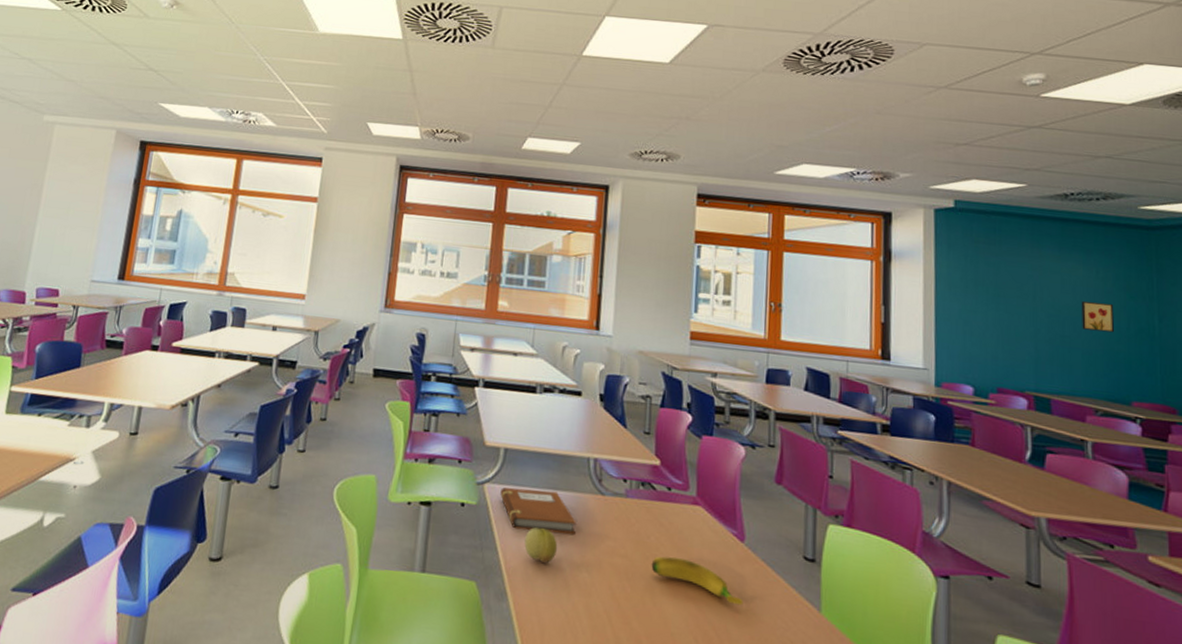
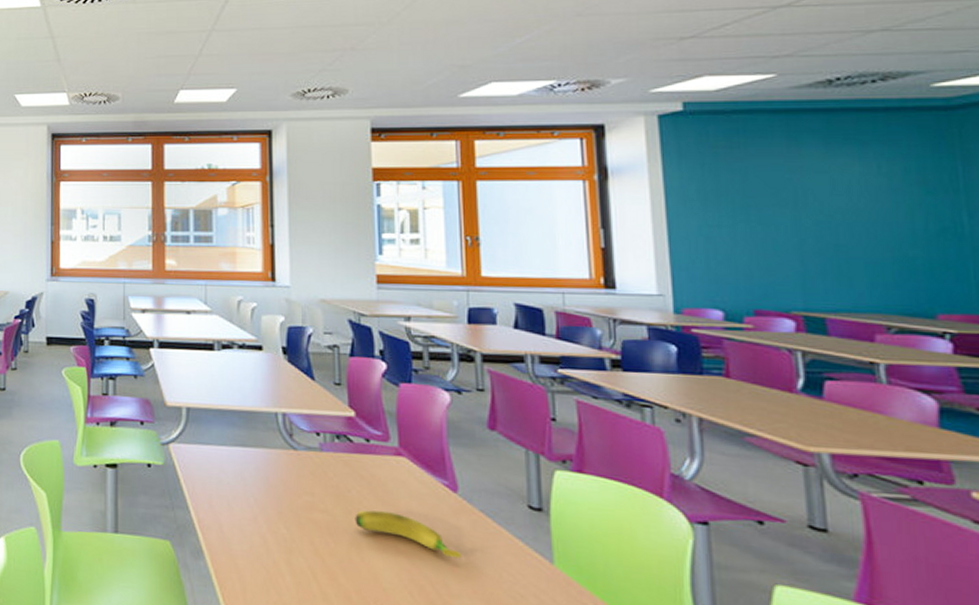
notebook: present [500,487,576,535] -> none [186,446,269,491]
apple: present [524,527,558,563] -> none [217,485,252,520]
wall art: present [1081,301,1114,333] -> none [859,202,906,236]

